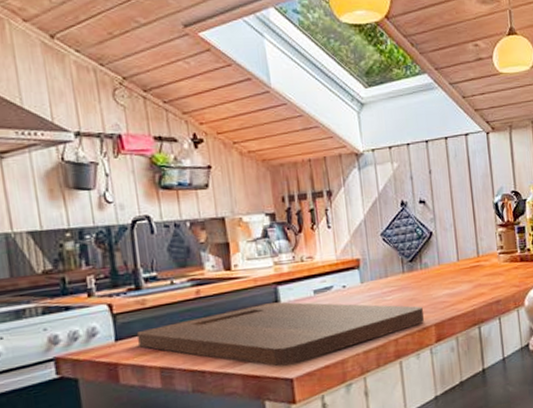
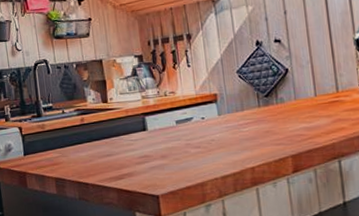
cutting board: present [137,302,425,367] -> none [39,130,281,184]

